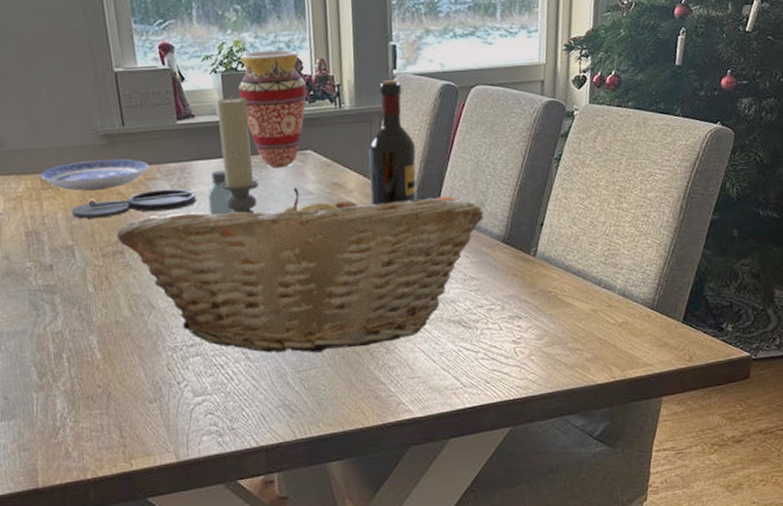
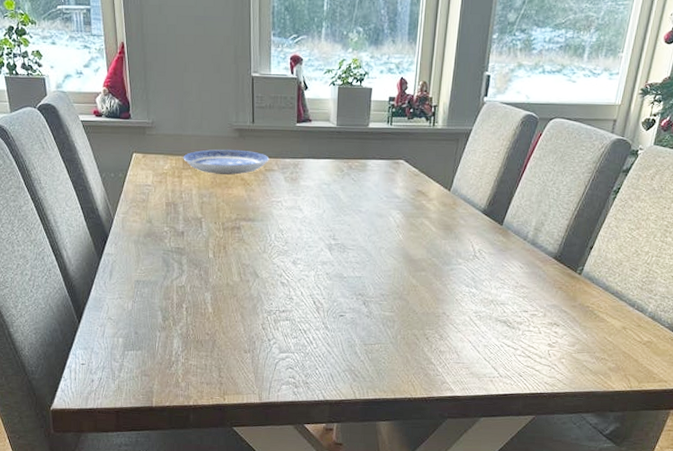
plate: present [71,188,196,219] -> none [203,179,303,199]
fruit basket: present [116,187,484,353] -> none [236,191,542,331]
saltshaker: present [208,170,235,216] -> none [313,169,334,207]
candle holder: present [217,95,258,214] -> none [325,106,358,209]
vase: present [239,49,307,169] -> none [351,69,408,173]
wine bottle: present [368,80,417,206] -> none [447,106,493,215]

